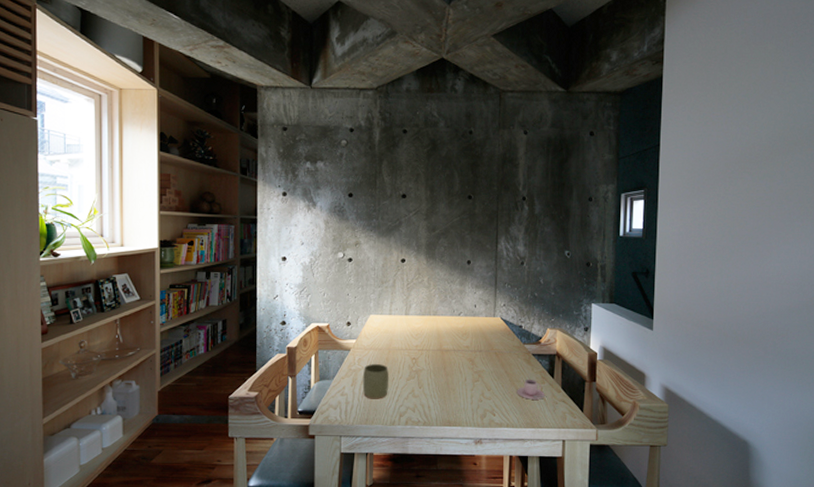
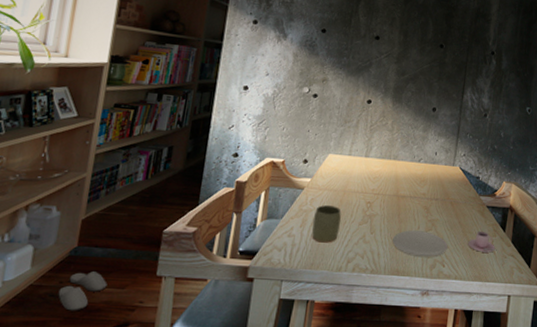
slippers: none [149,436,188,471] -> present [58,271,107,311]
plate: none [441,382,497,408] -> present [392,230,448,258]

